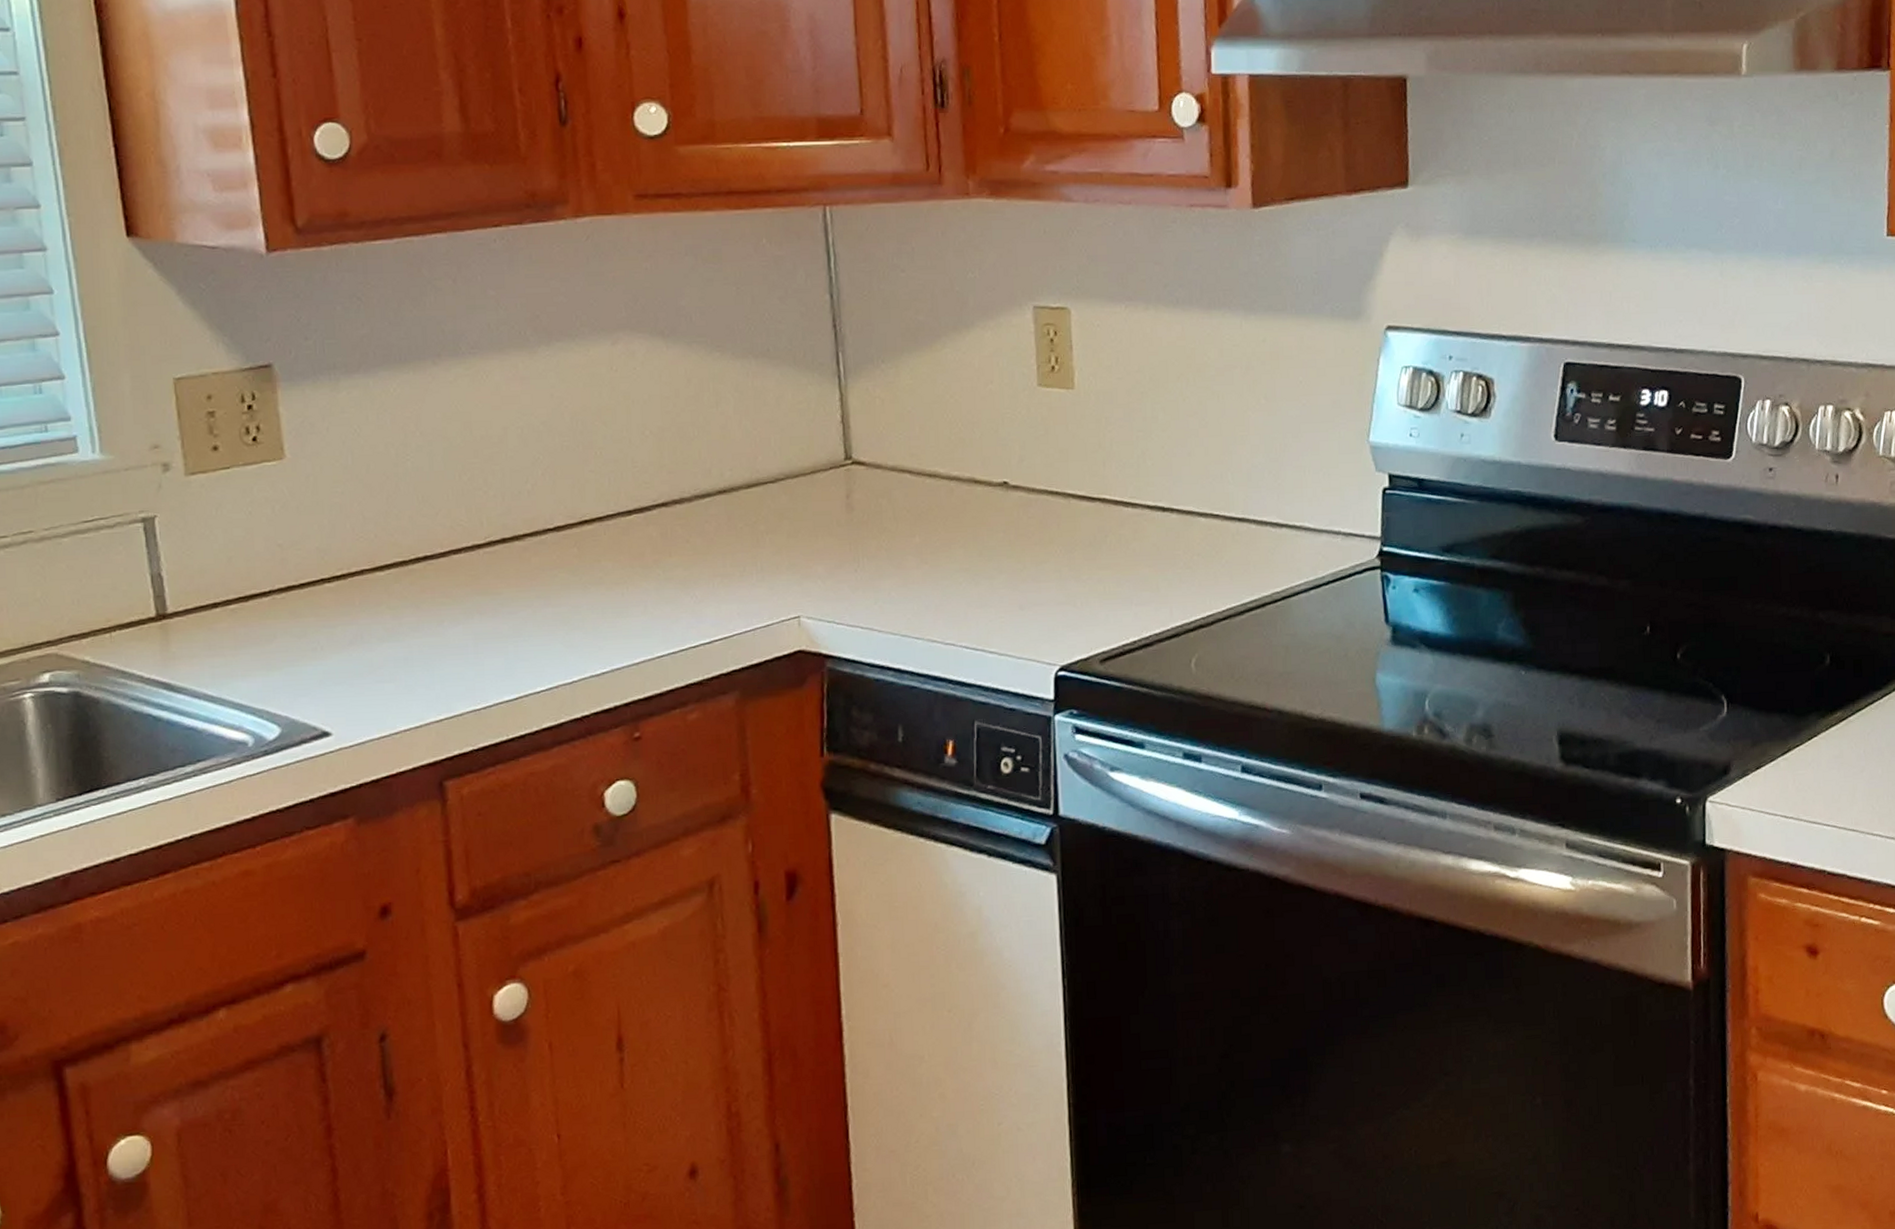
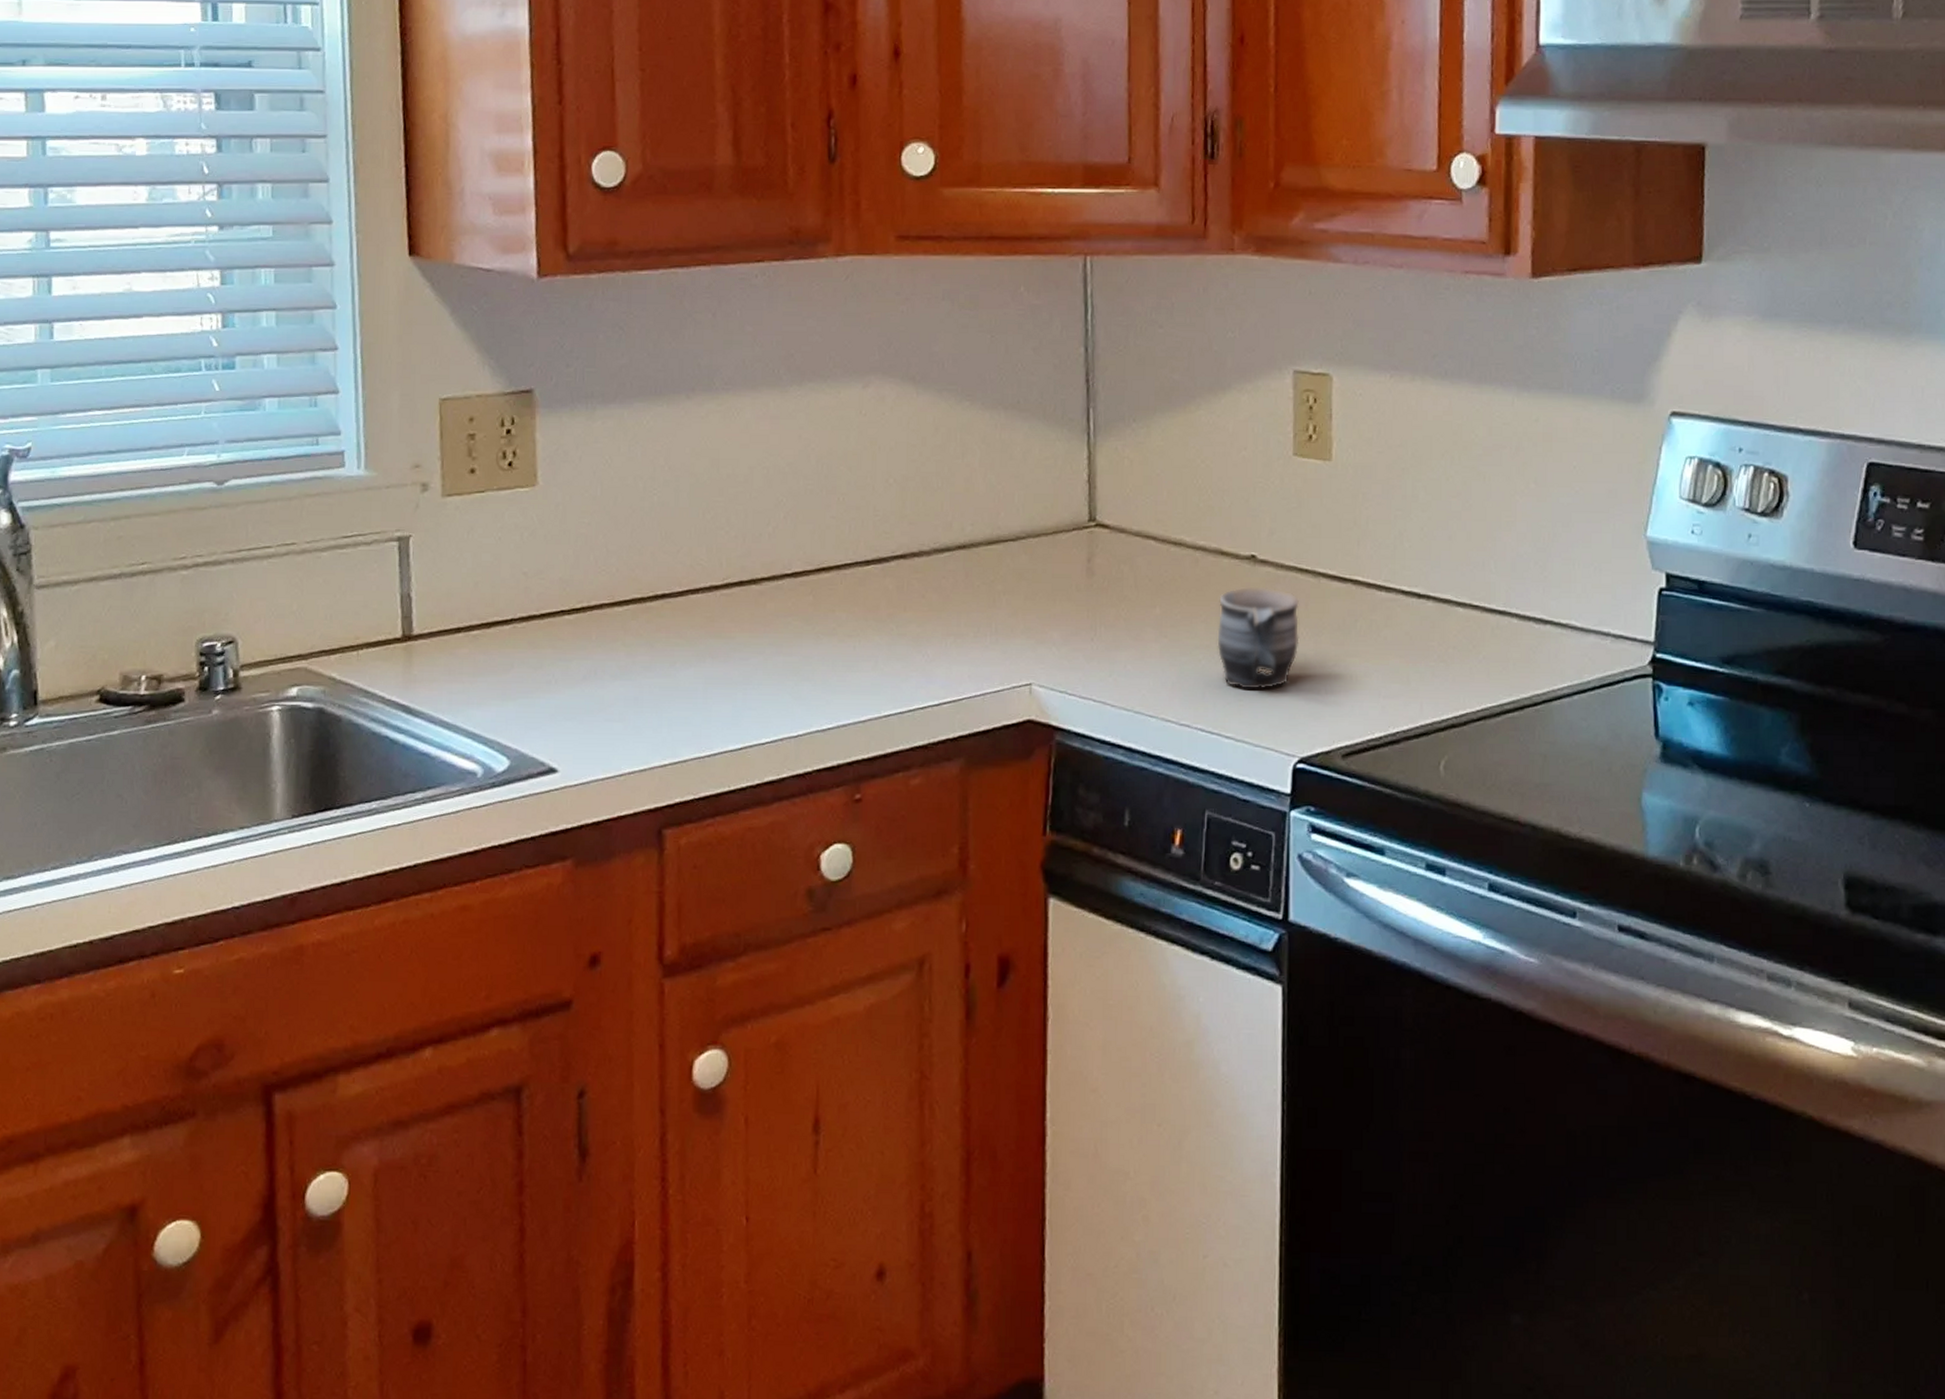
mug: none [975,510,1054,607] -> present [1217,586,1300,690]

